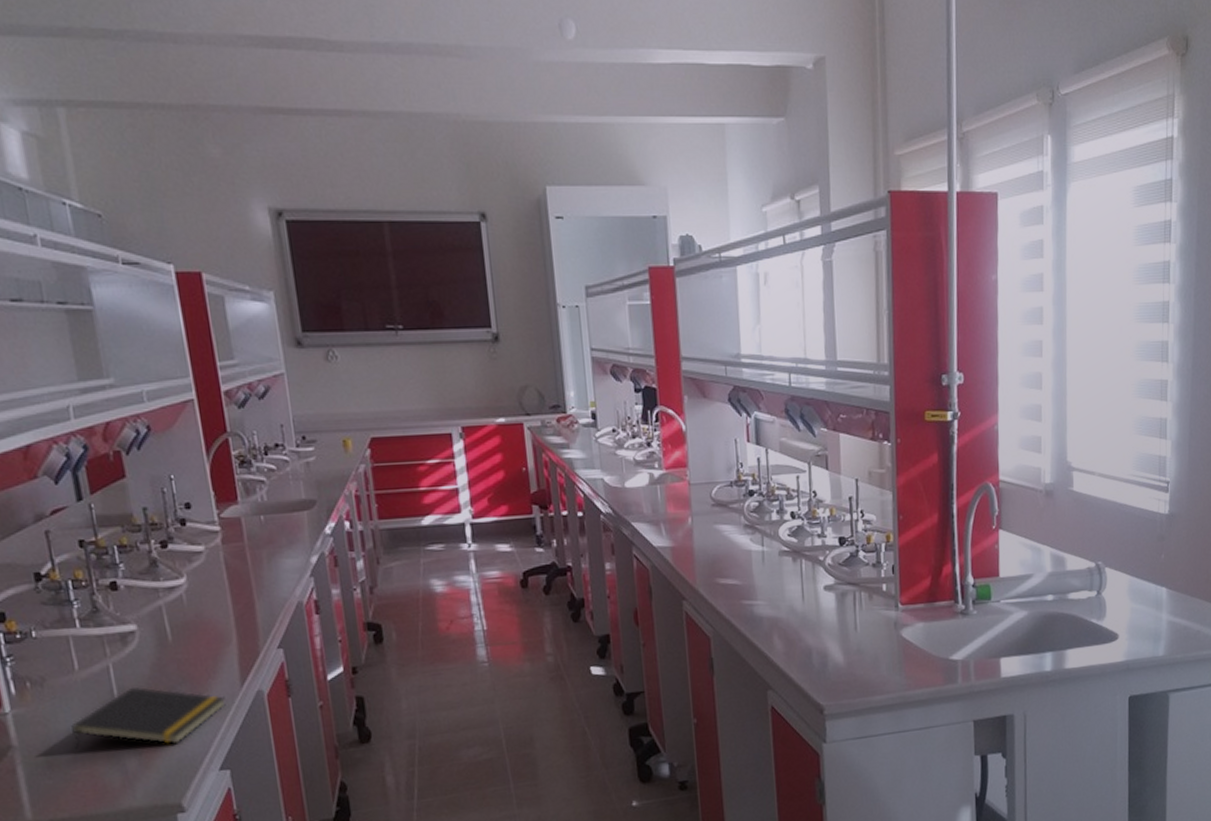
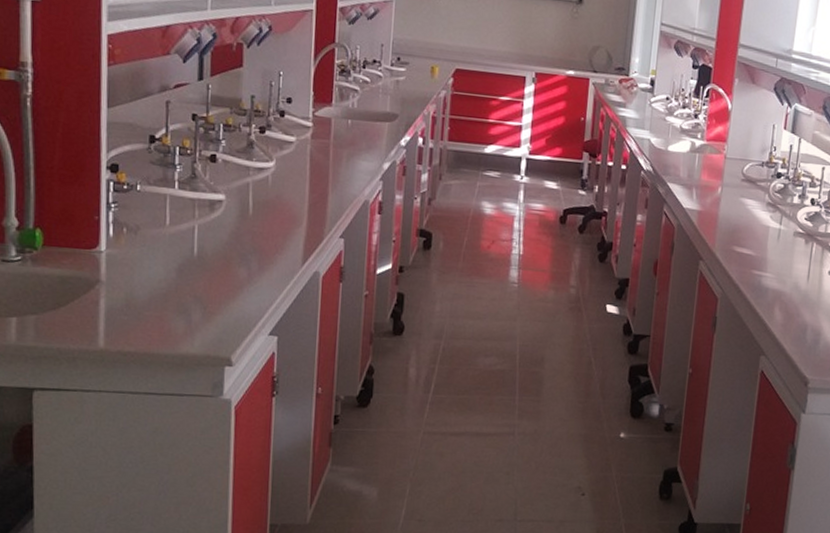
notepad: present [71,687,226,752] -> none [152,248,286,306]

